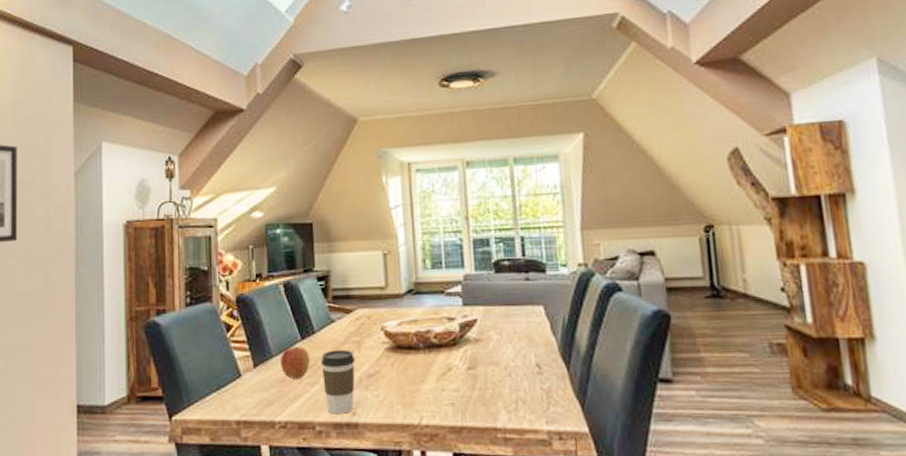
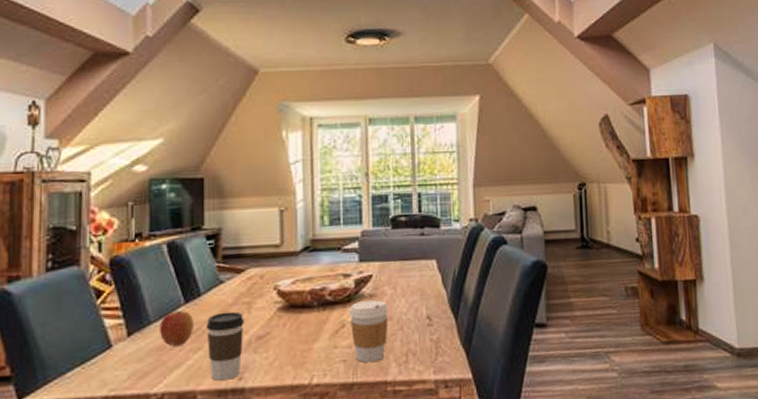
coffee cup: none [455,345,496,407] -> present [349,300,388,363]

